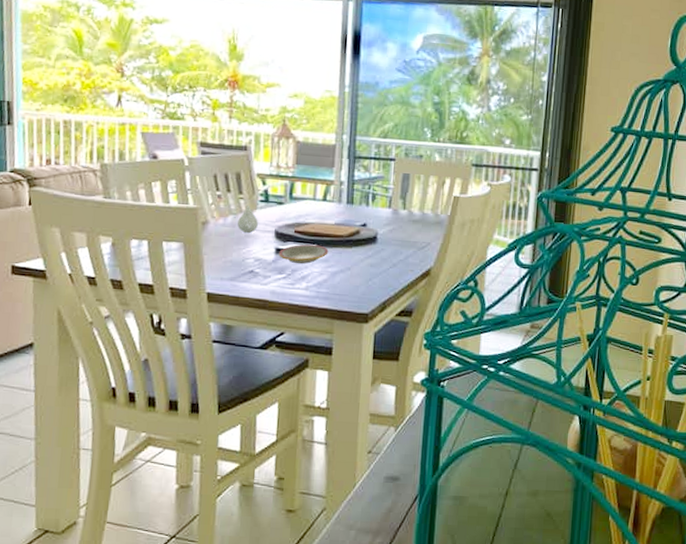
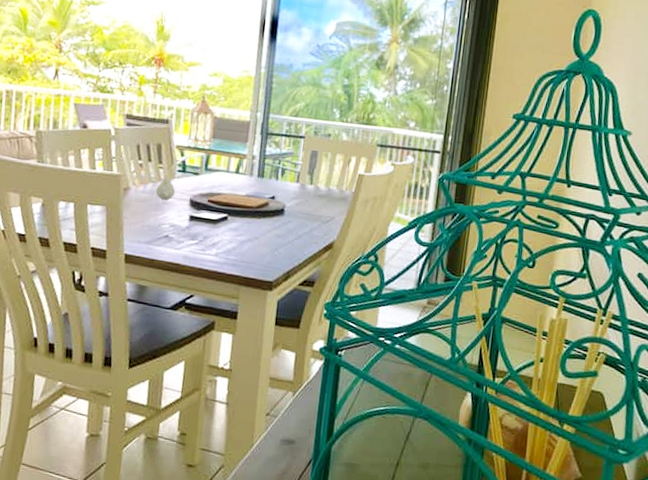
plate: present [279,244,329,264] -> none [192,213,239,232]

